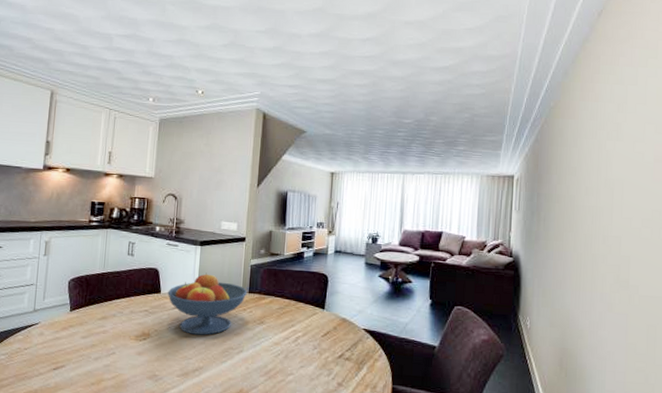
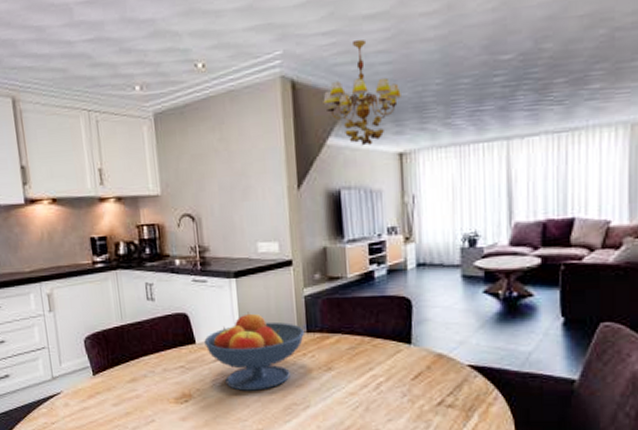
chandelier: none [283,93,337,164] -> present [323,39,401,146]

